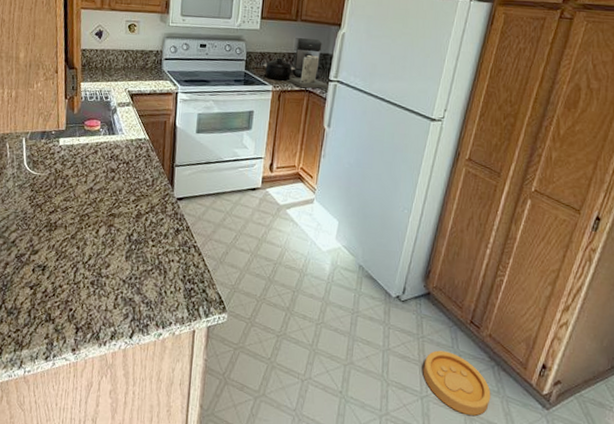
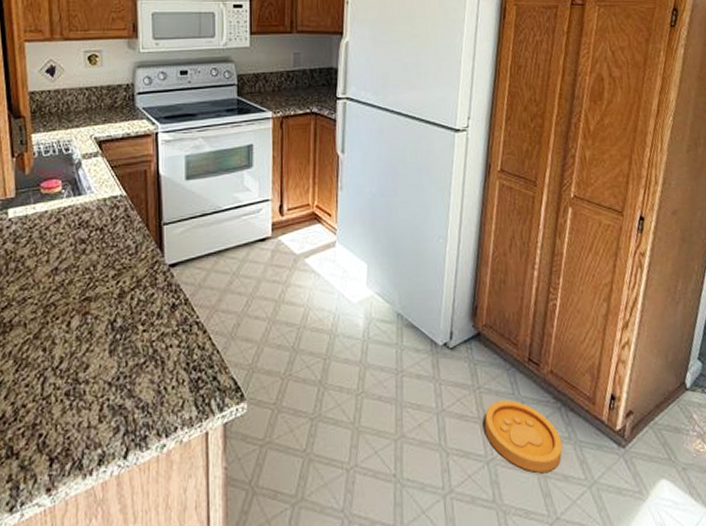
saucepan: present [261,57,298,81] -> none [255,78,299,105]
paper towel roll: present [289,55,327,89] -> none [291,71,336,111]
coffee maker: present [293,38,322,79] -> none [294,52,326,98]

